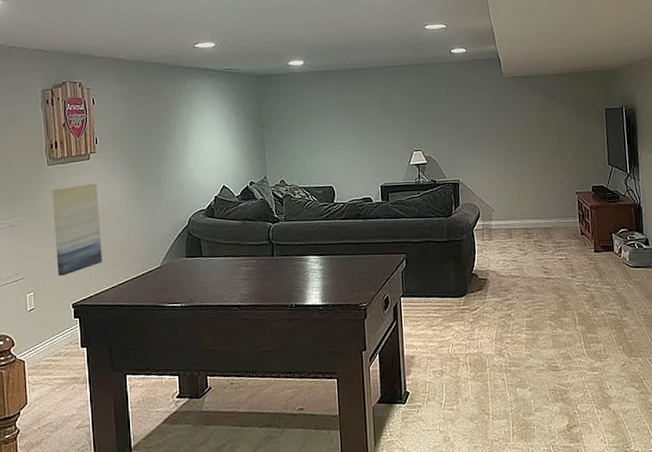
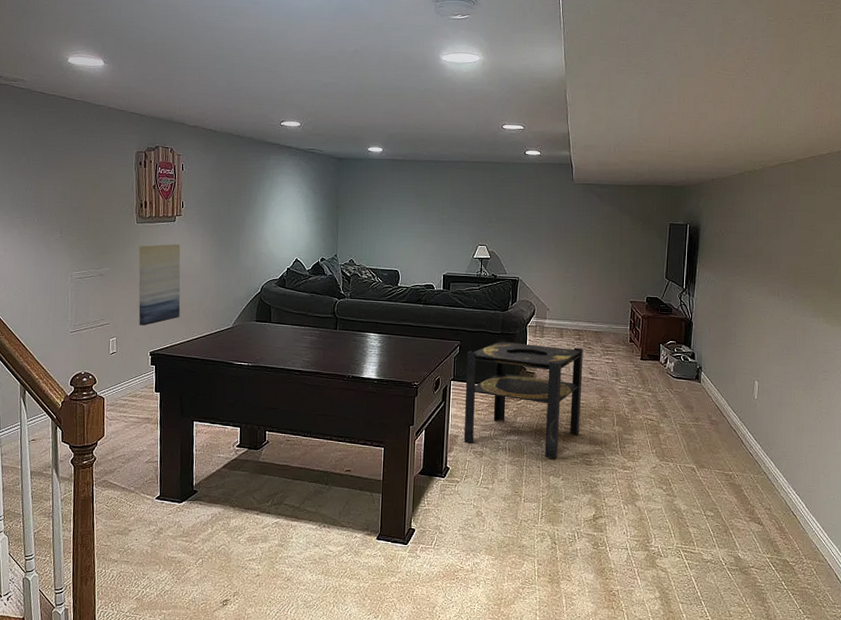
side table: none [414,246,542,369] -> present [463,339,583,459]

